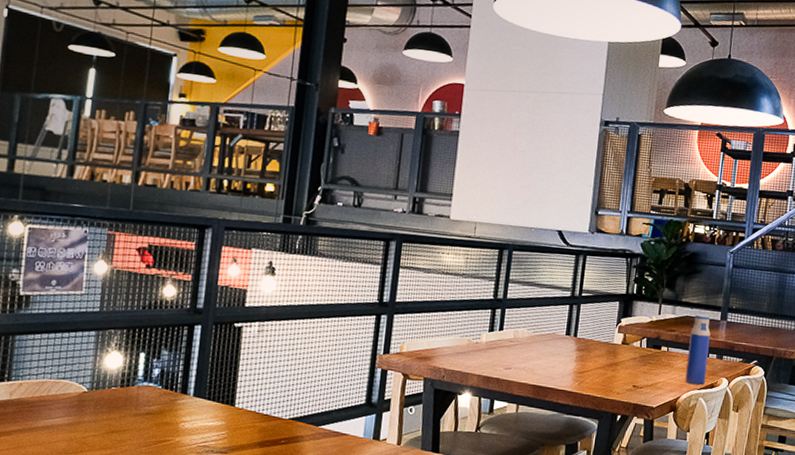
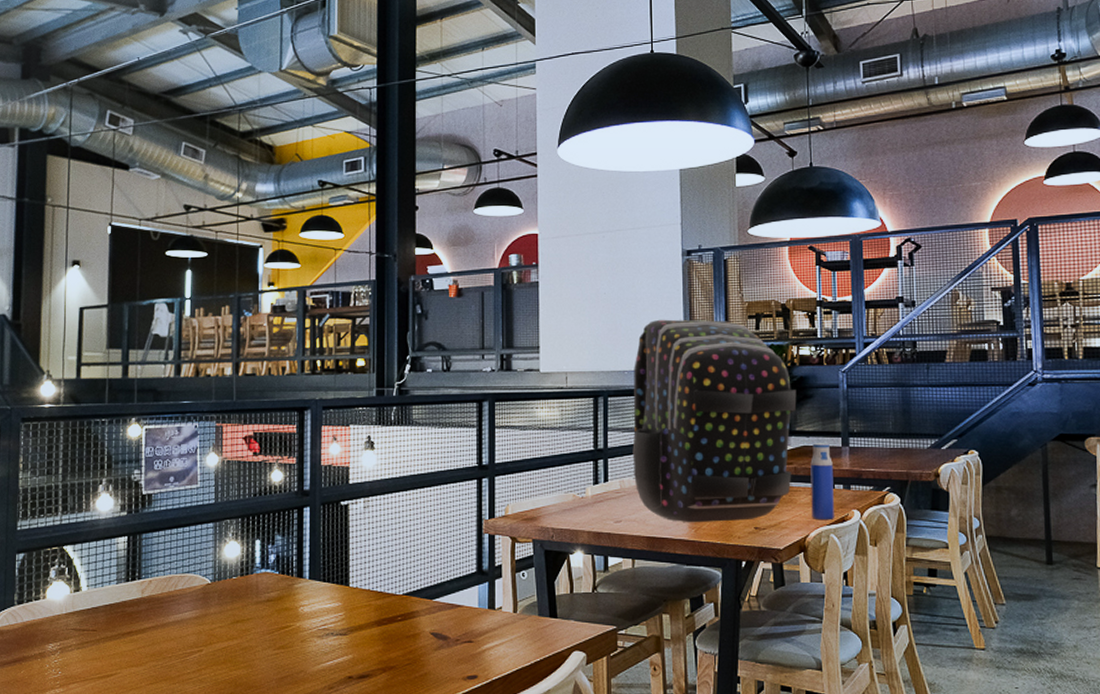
backpack: none [528,183,688,379] -> present [632,319,797,523]

